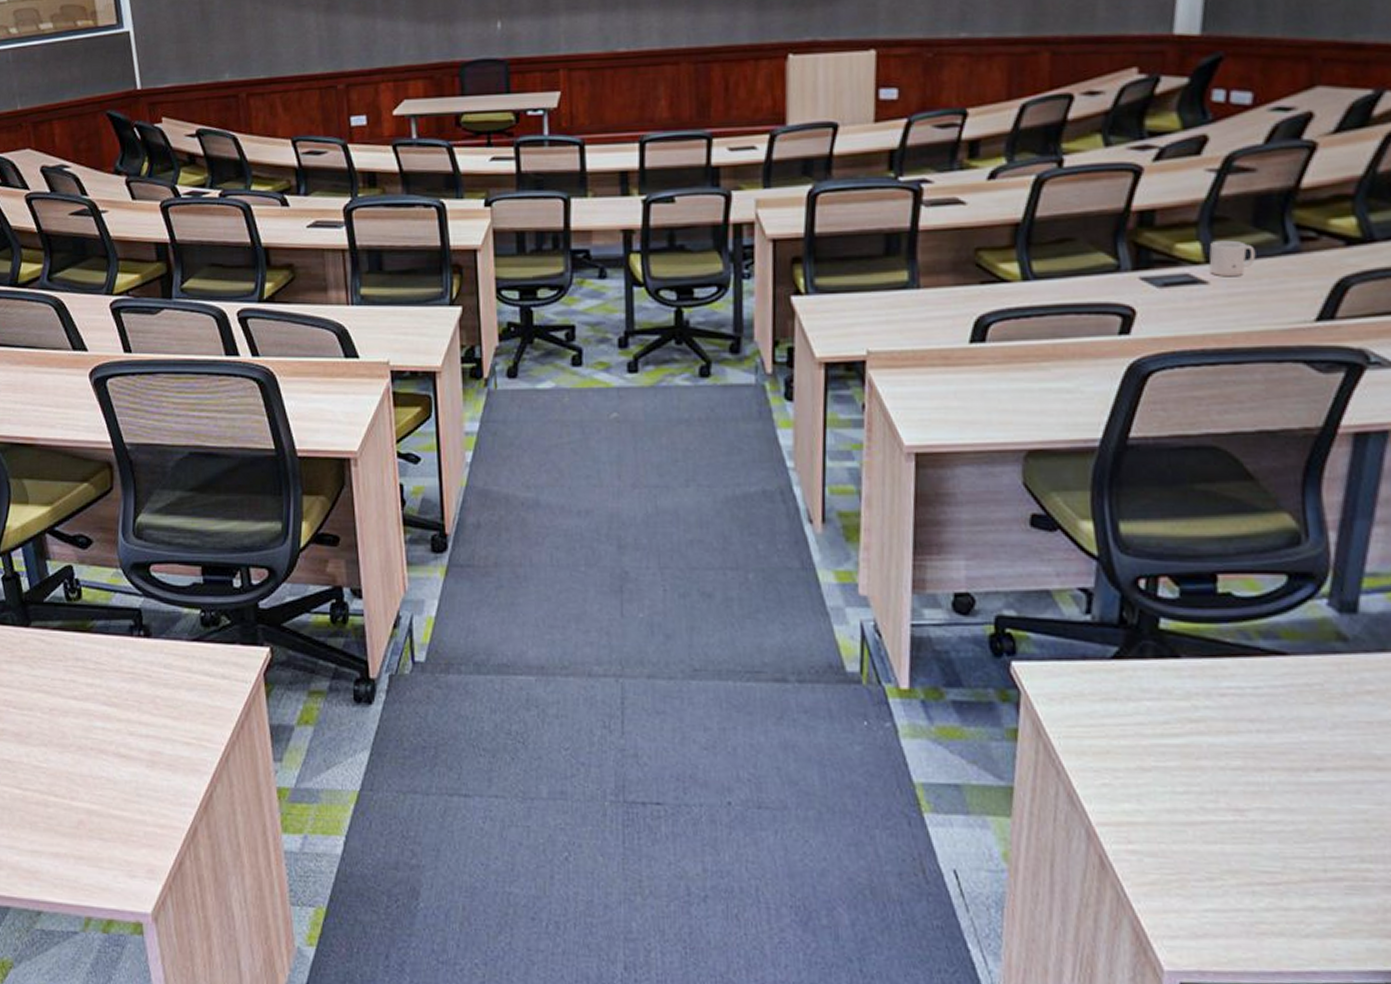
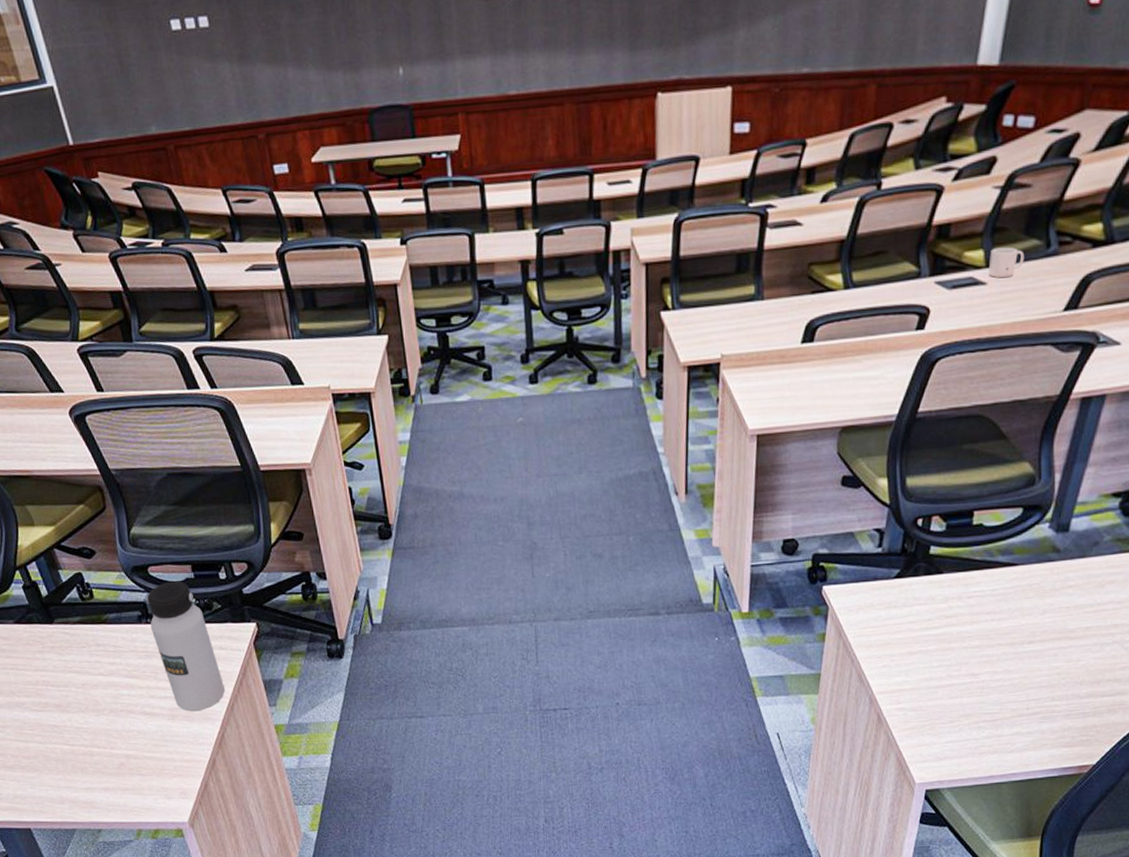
water bottle: none [142,585,221,758] -> present [146,581,225,711]

